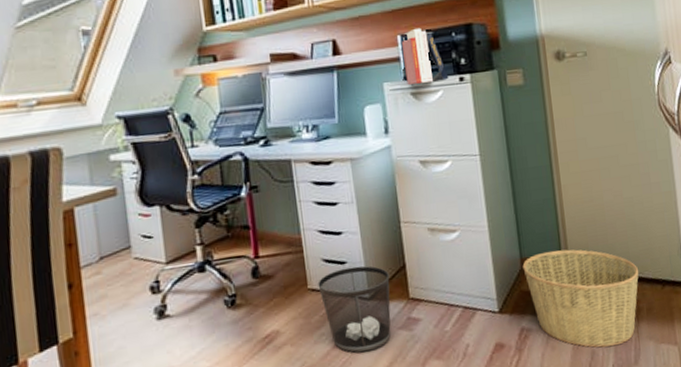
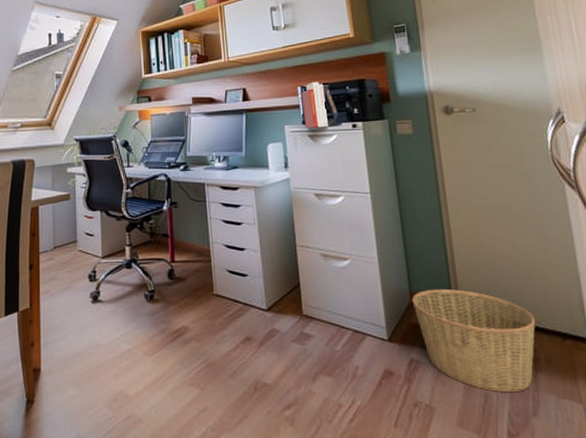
waste bin: present [318,266,391,353] -> none [222,280,285,358]

